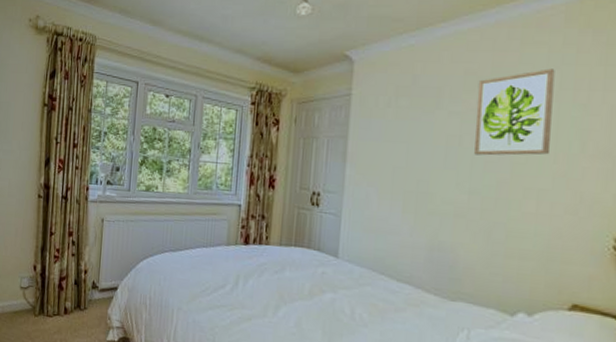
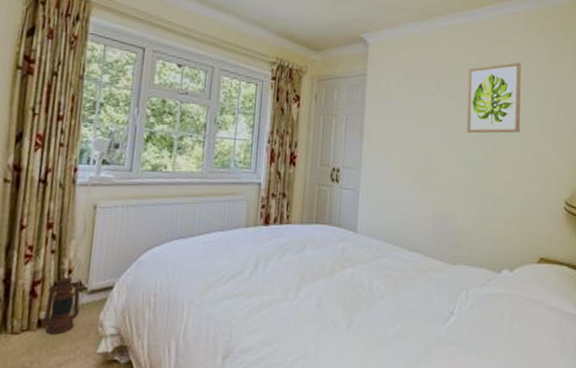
lantern: none [68,276,94,322] -> present [43,278,81,335]

